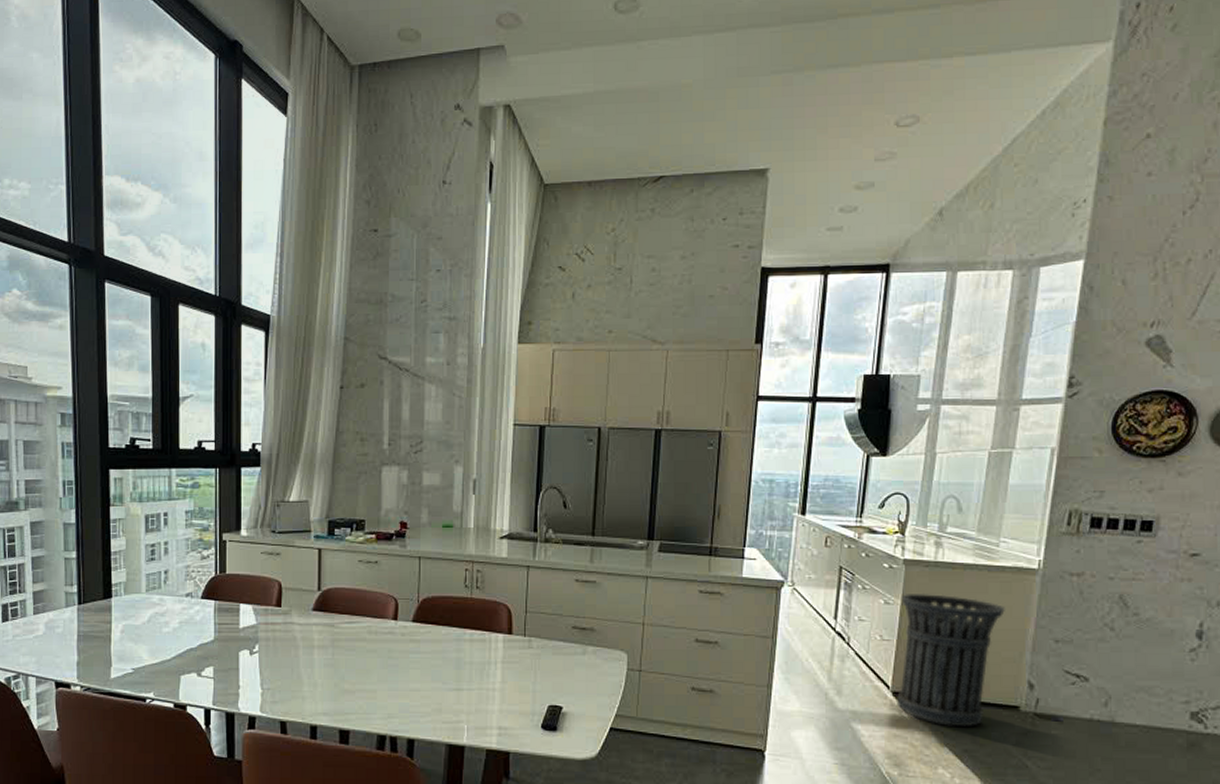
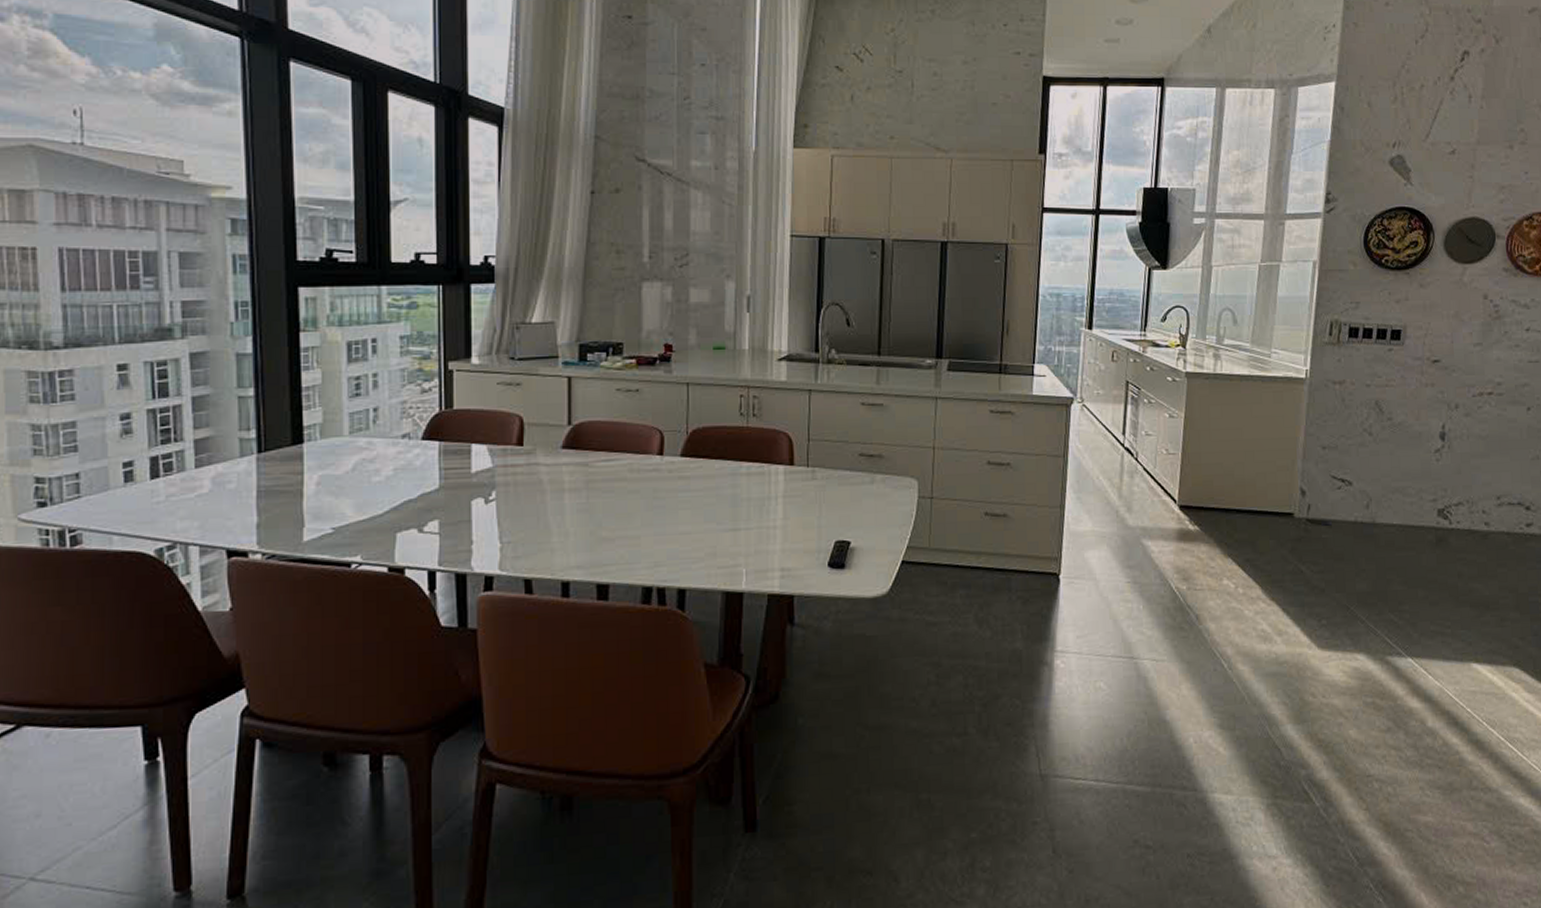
trash can: present [896,592,1005,726] -> none [1182,405,1278,537]

